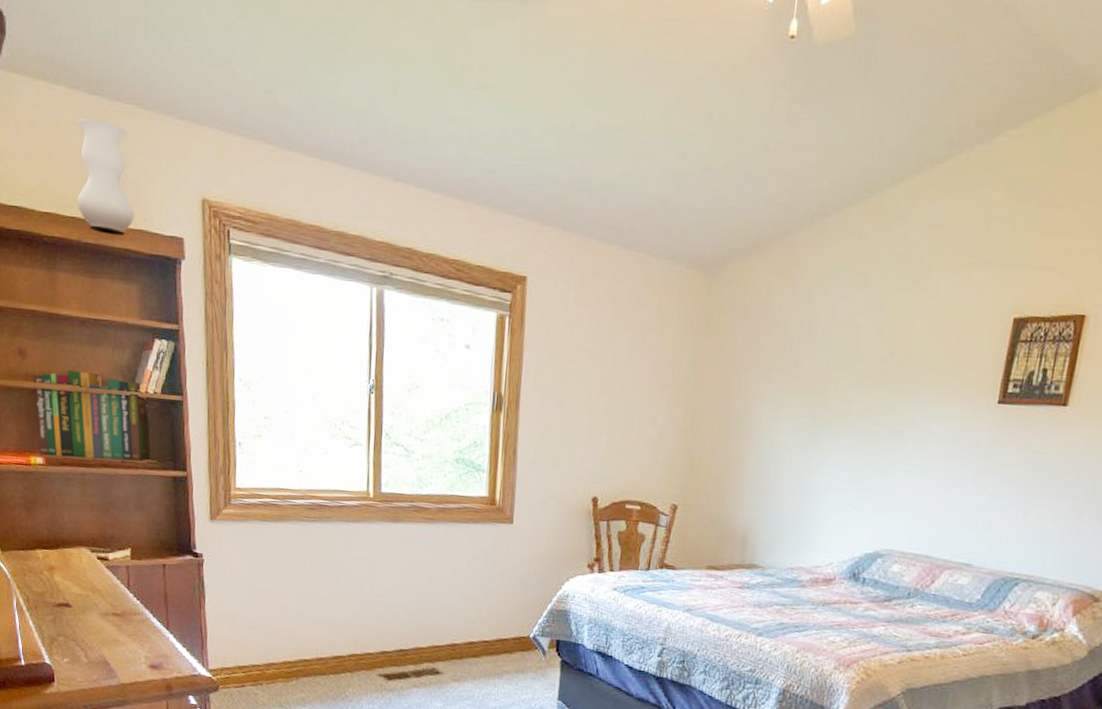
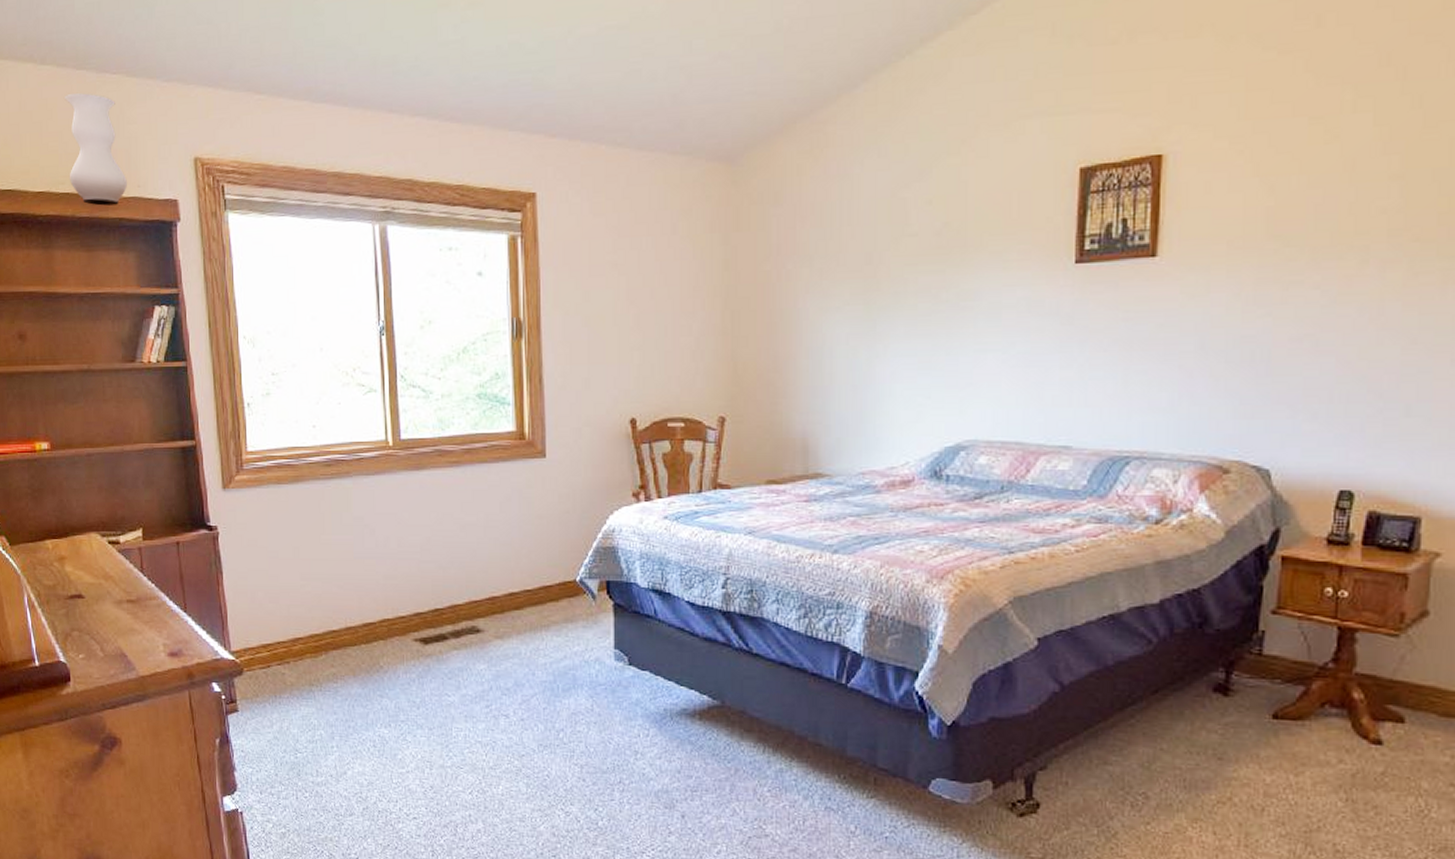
books: present [34,370,150,462] -> none [35,348,157,440]

